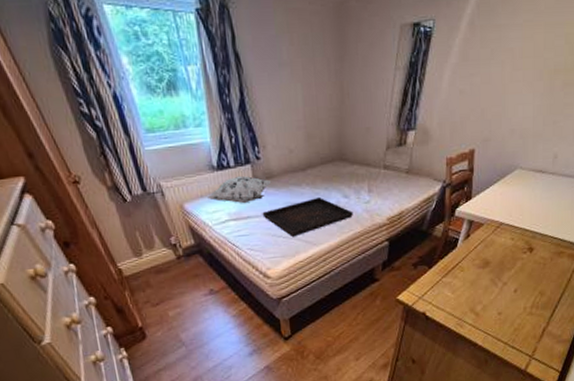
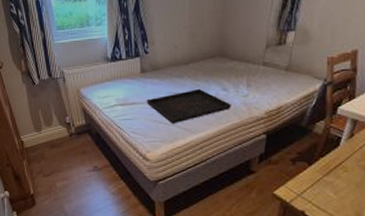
decorative pillow: present [206,175,272,204] -> none [99,67,157,91]

